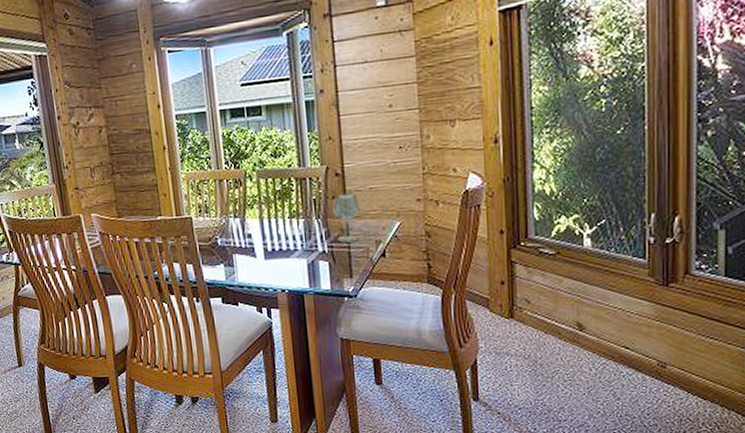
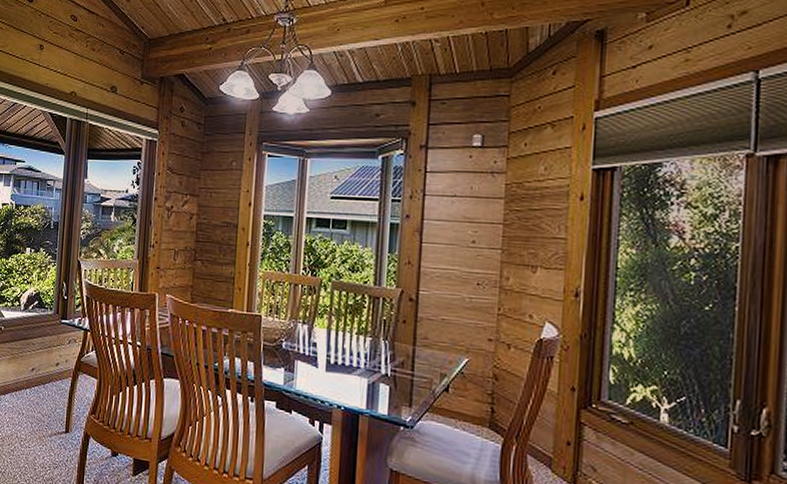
wine glass: present [333,193,360,244] -> none [402,320,429,372]

